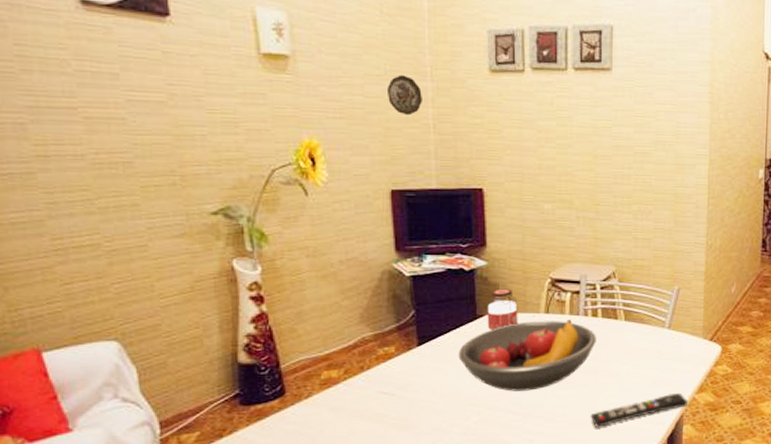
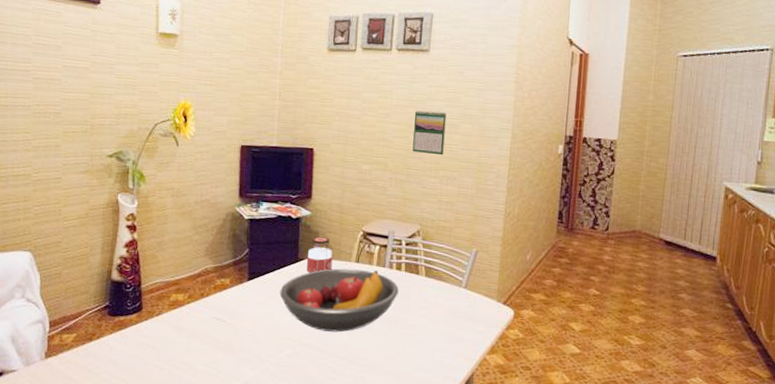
decorative plate: present [388,74,422,116] -> none [247,51,273,85]
remote control: present [590,392,689,427] -> none [388,351,480,375]
calendar: none [599,138,636,188] -> present [412,110,447,156]

